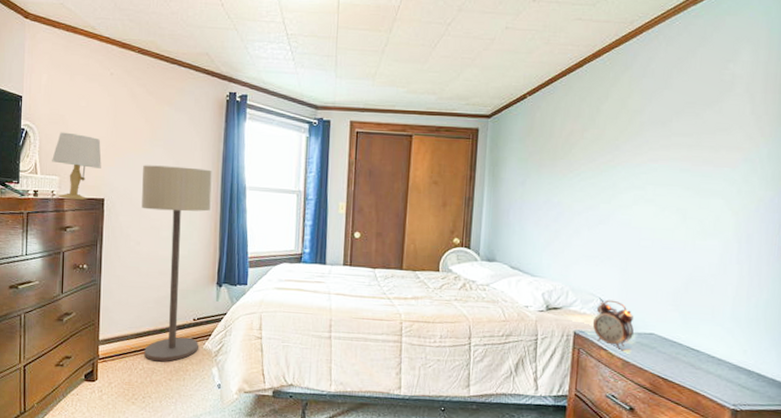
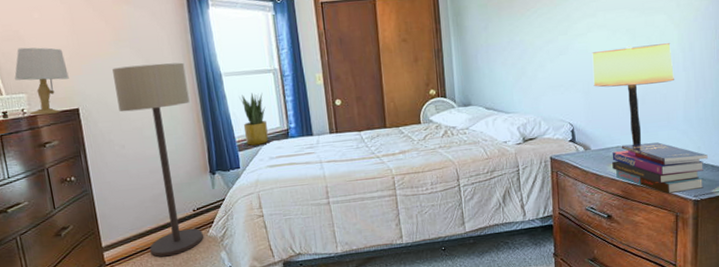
planter: none [257,211,284,265] -> present [239,93,269,146]
alarm clock: present [592,299,634,349] -> none [565,122,602,166]
table lamp: none [632,225,726,336] -> present [592,43,674,145]
books: none [642,333,754,399] -> present [612,142,708,195]

